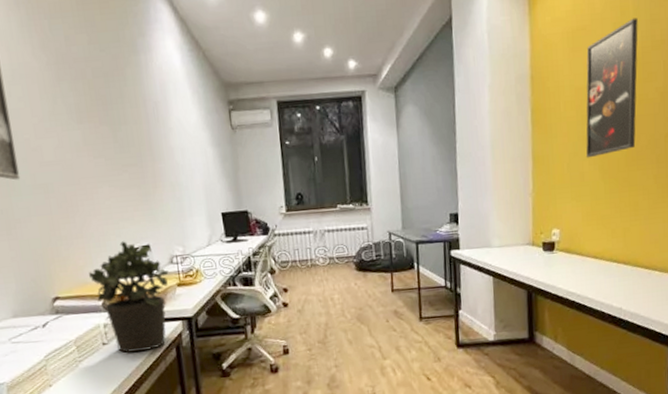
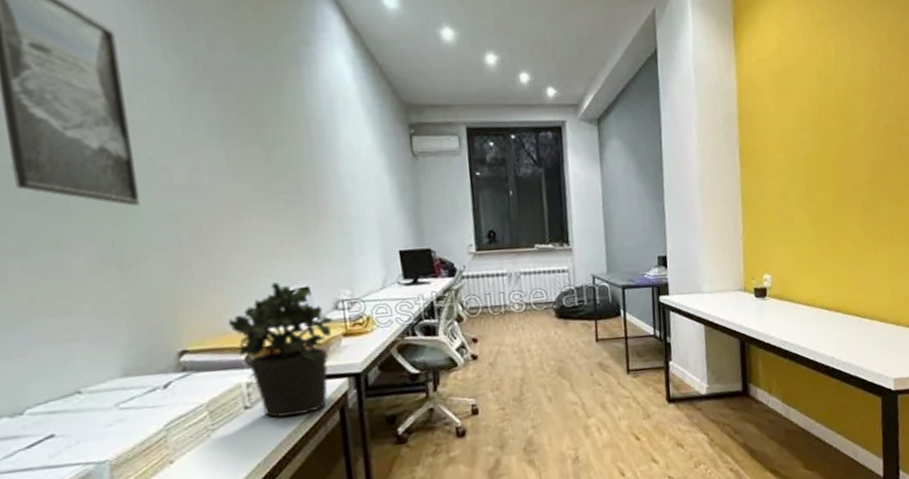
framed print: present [586,17,638,158] -> none [792,64,842,202]

